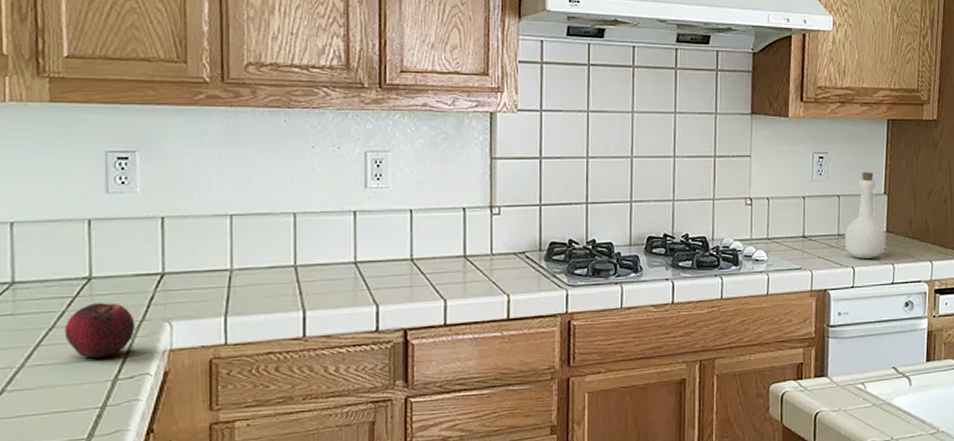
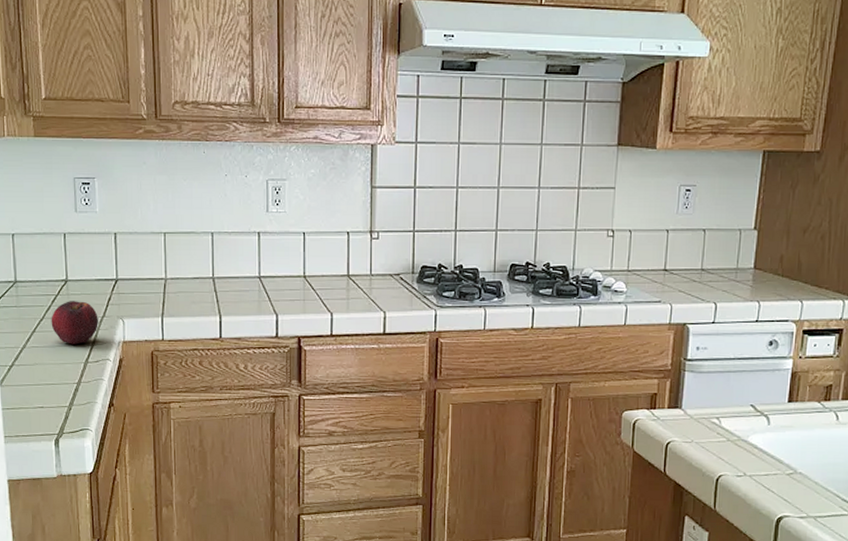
bottle: present [844,172,886,259] -> none [707,206,753,295]

